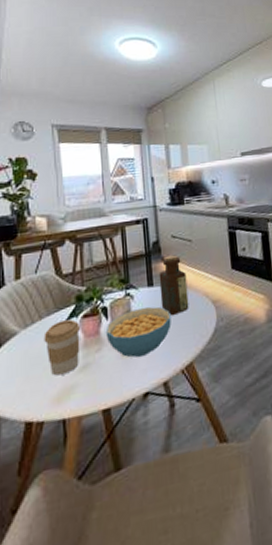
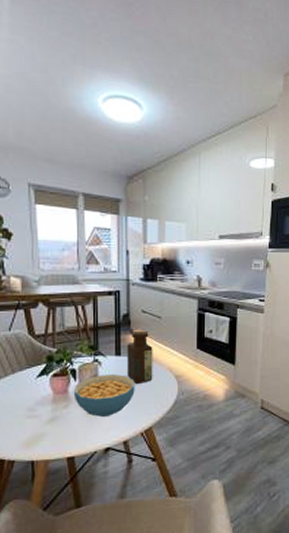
coffee cup: present [44,319,81,376] -> none [16,377,51,424]

